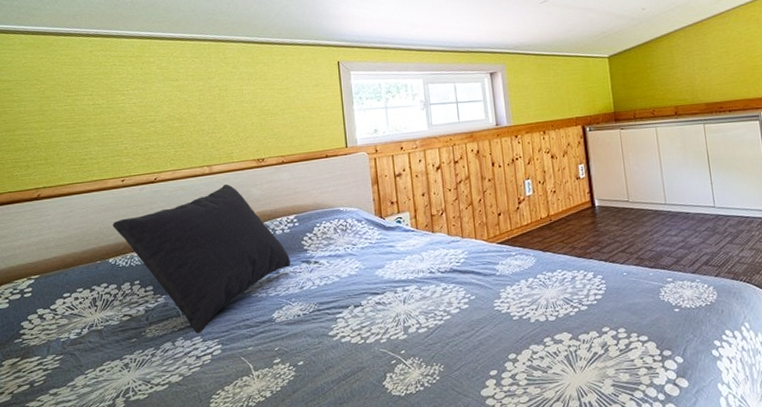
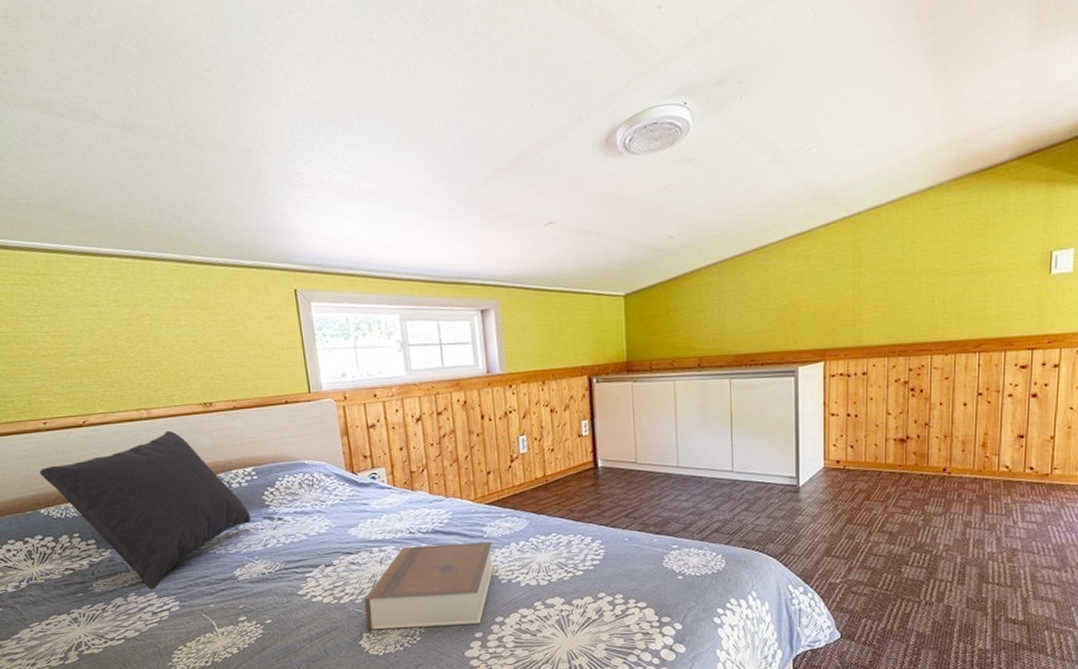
book: none [388,280,507,370] -> present [364,542,495,630]

